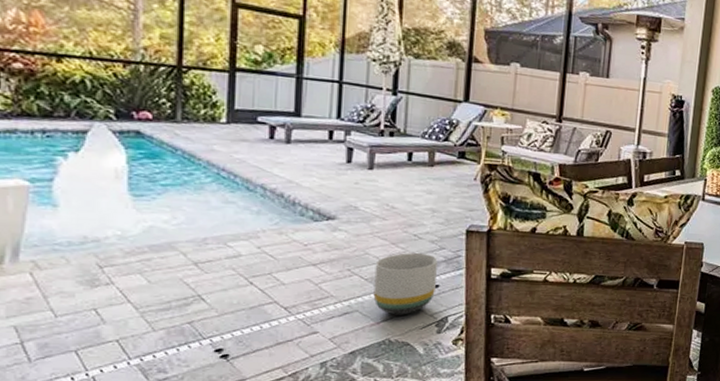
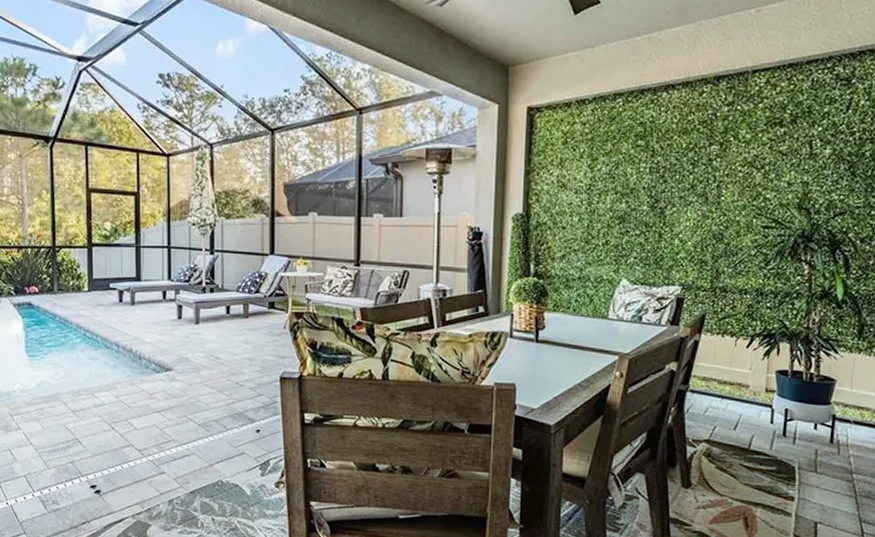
planter: present [373,253,438,315] -> none [206,400,257,458]

